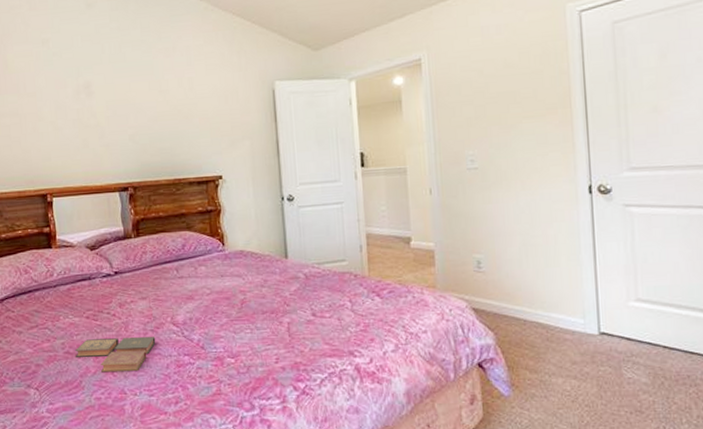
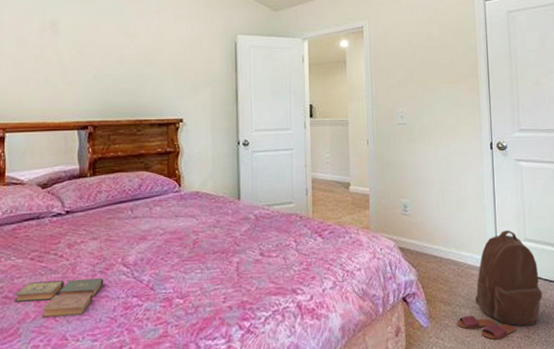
slippers: none [546,384,624,413] -> present [457,315,516,340]
backpack: none [570,289,661,400] -> present [475,230,543,326]

